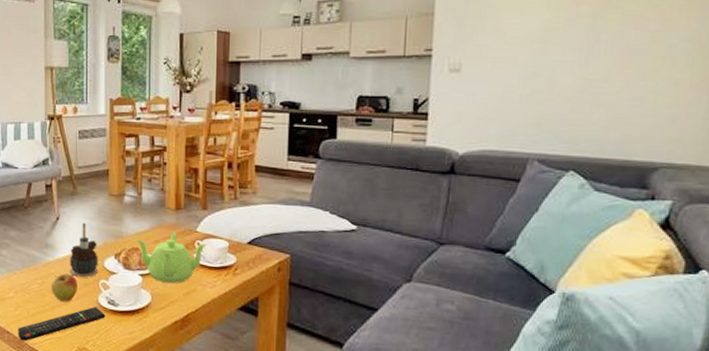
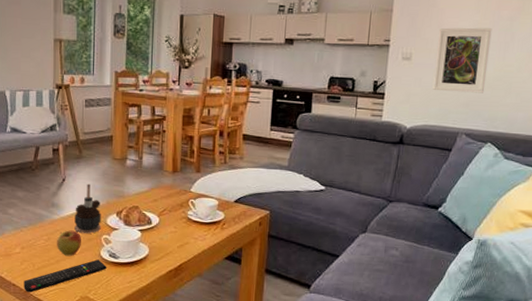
teapot: present [135,231,208,283] -> none [136,191,200,237]
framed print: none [490,28,569,109] -> present [432,27,492,94]

